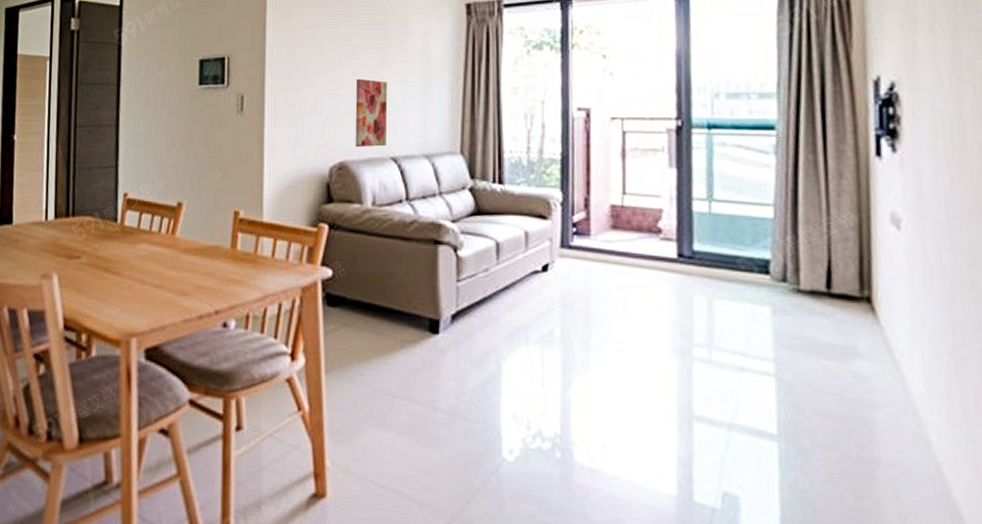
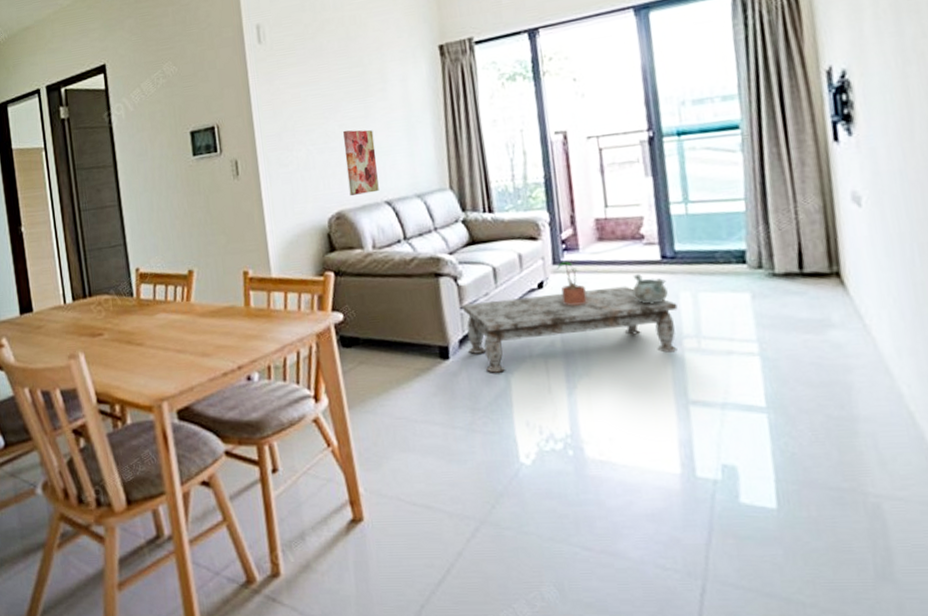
coffee table: none [458,277,690,360] -> present [461,286,678,373]
potted plant: none [563,246,594,295] -> present [556,261,587,306]
decorative bowl: none [643,269,681,304] -> present [632,273,668,304]

